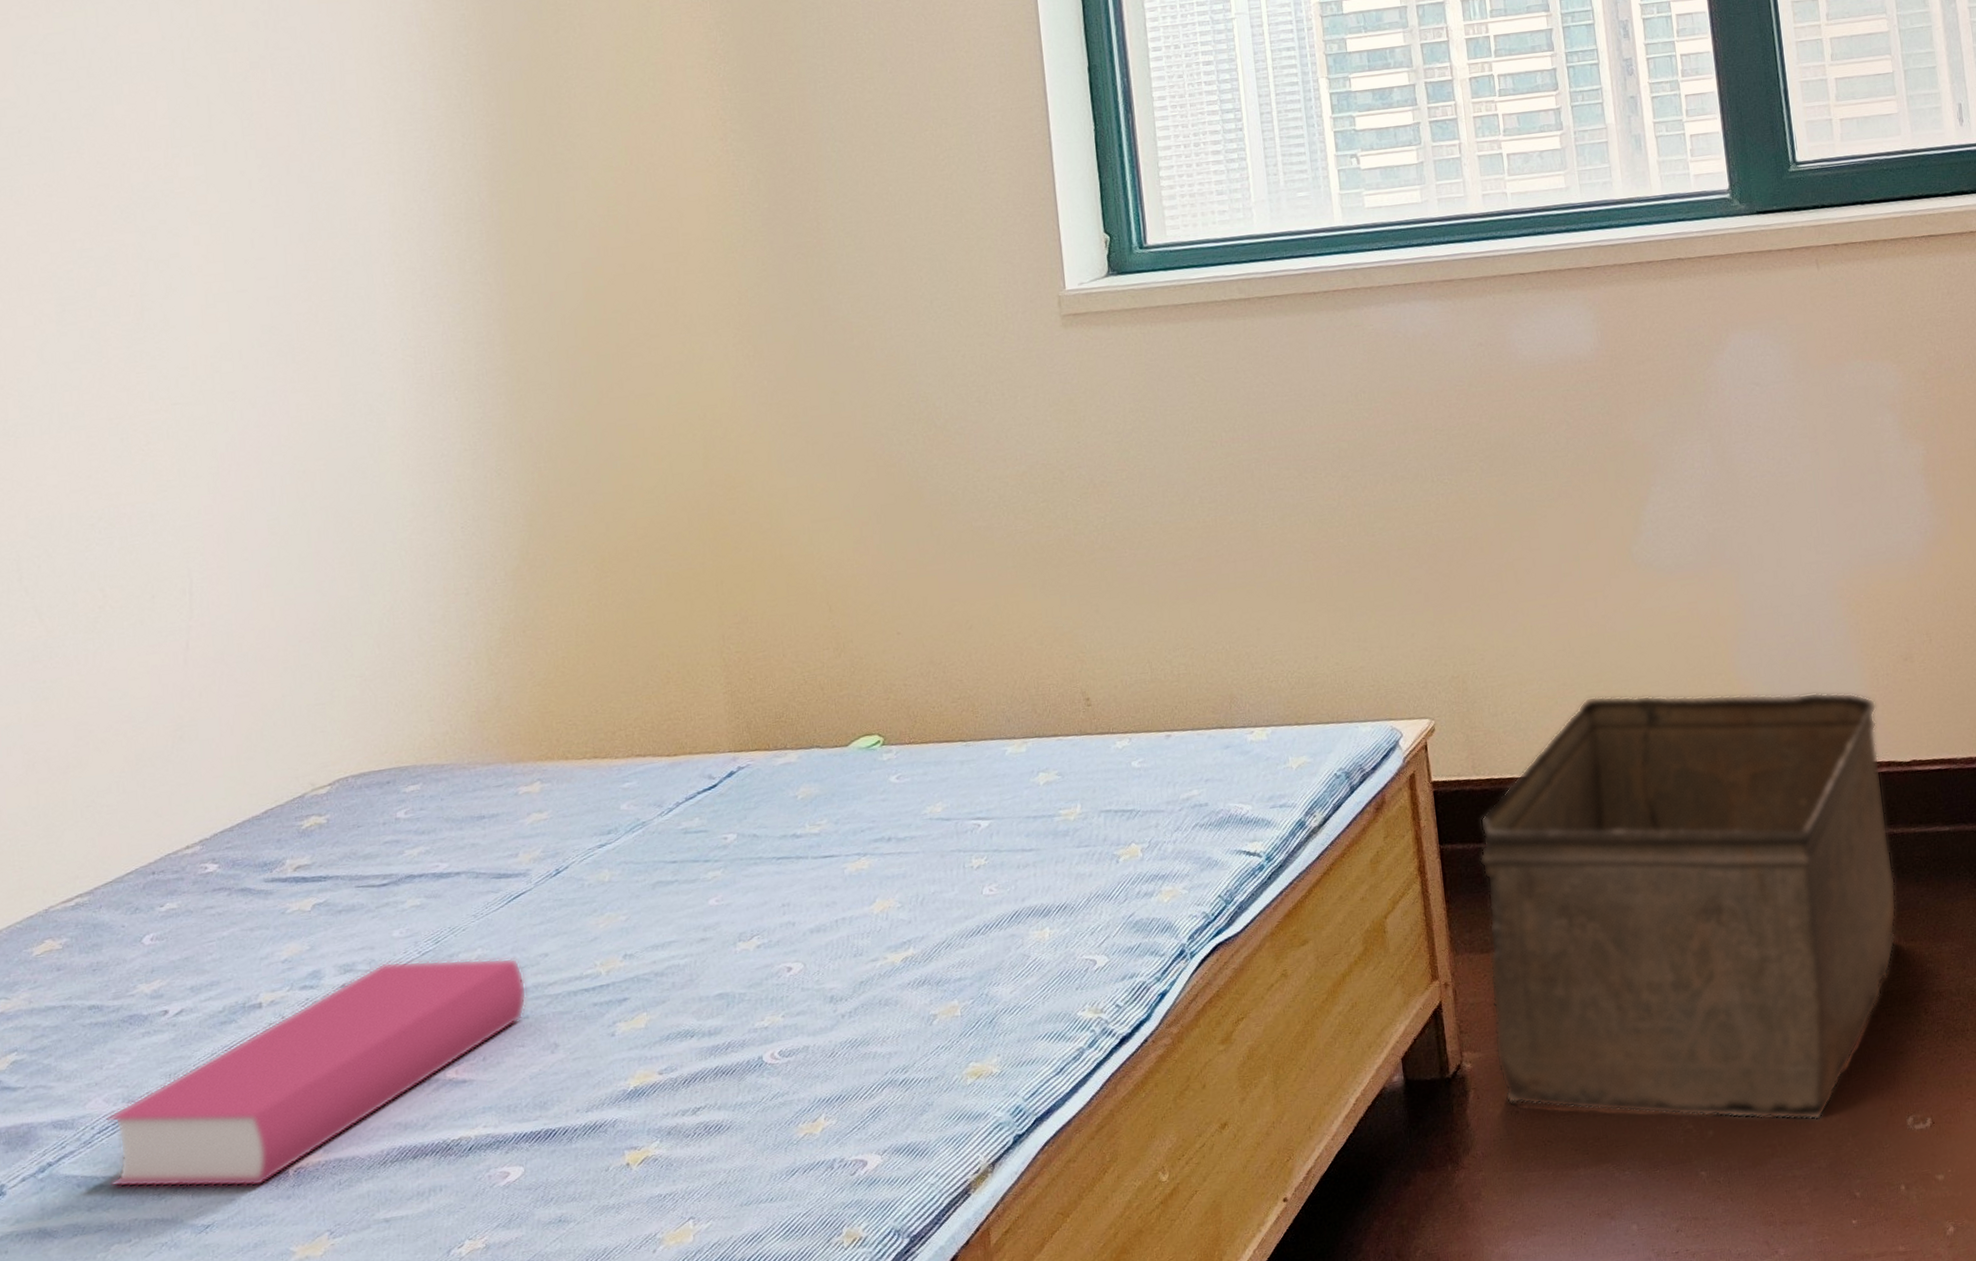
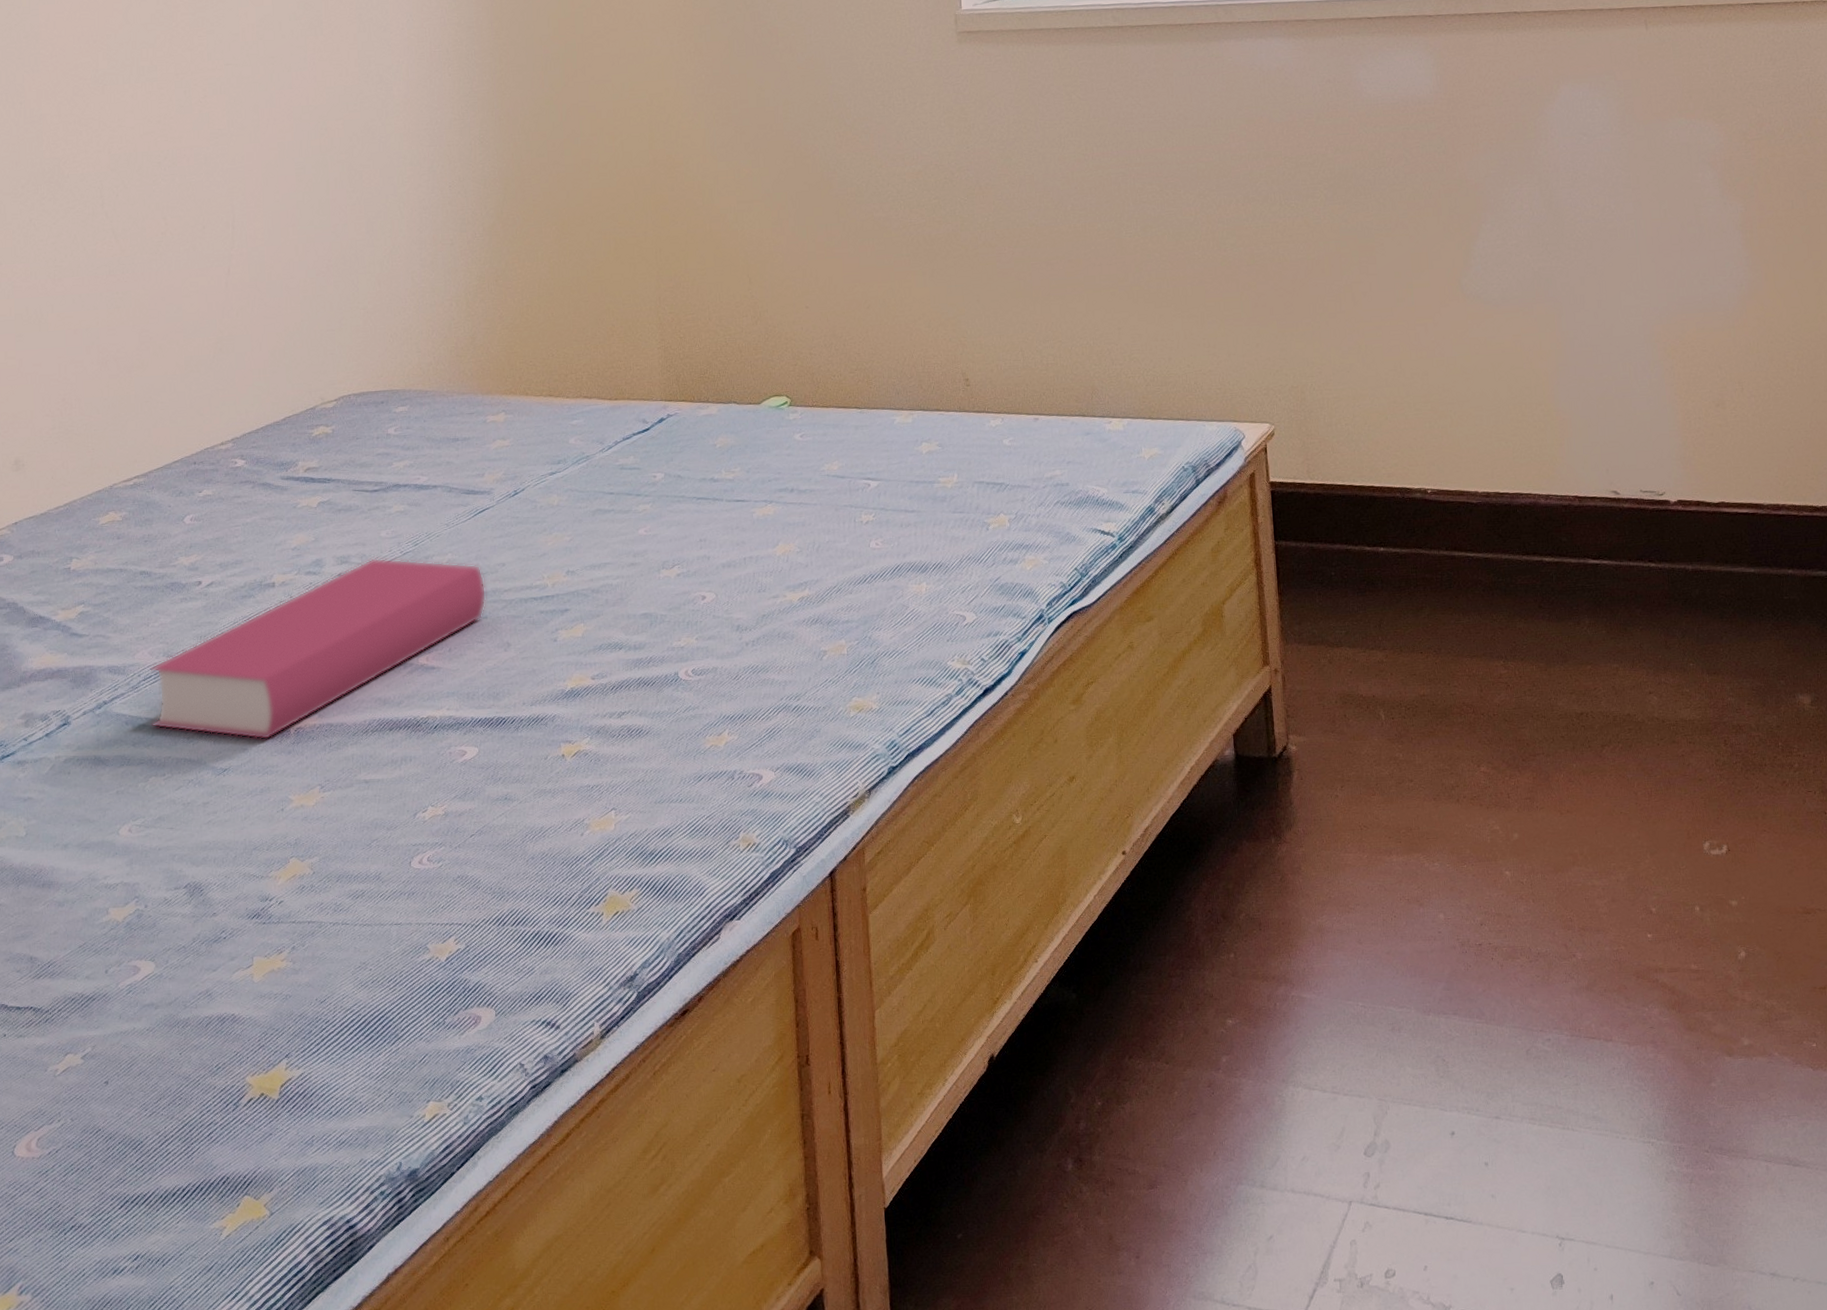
storage bin: present [1479,692,1897,1121] -> none [1310,415,1701,835]

